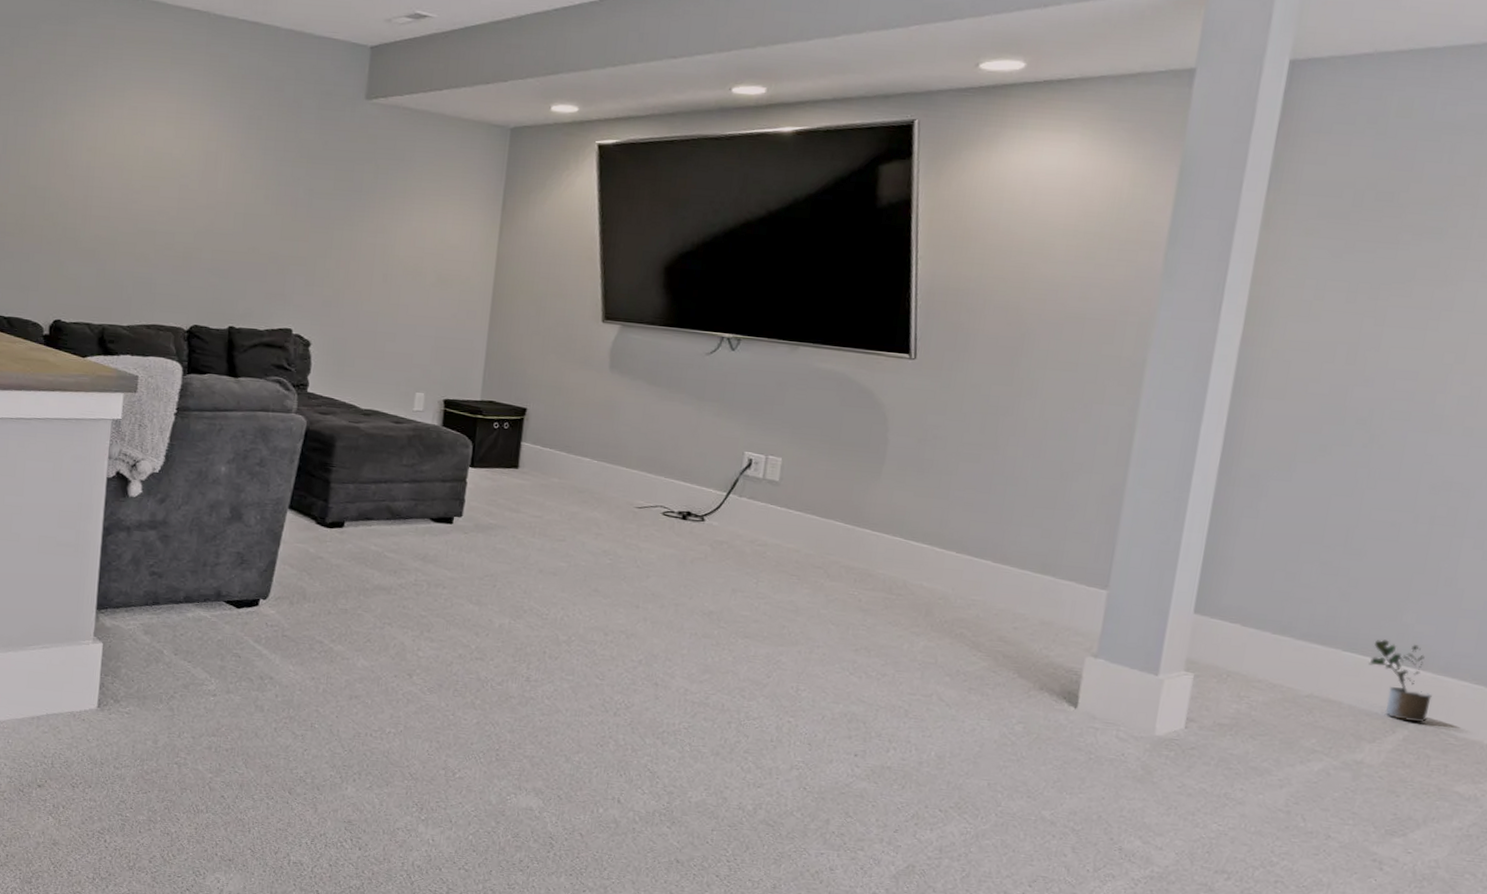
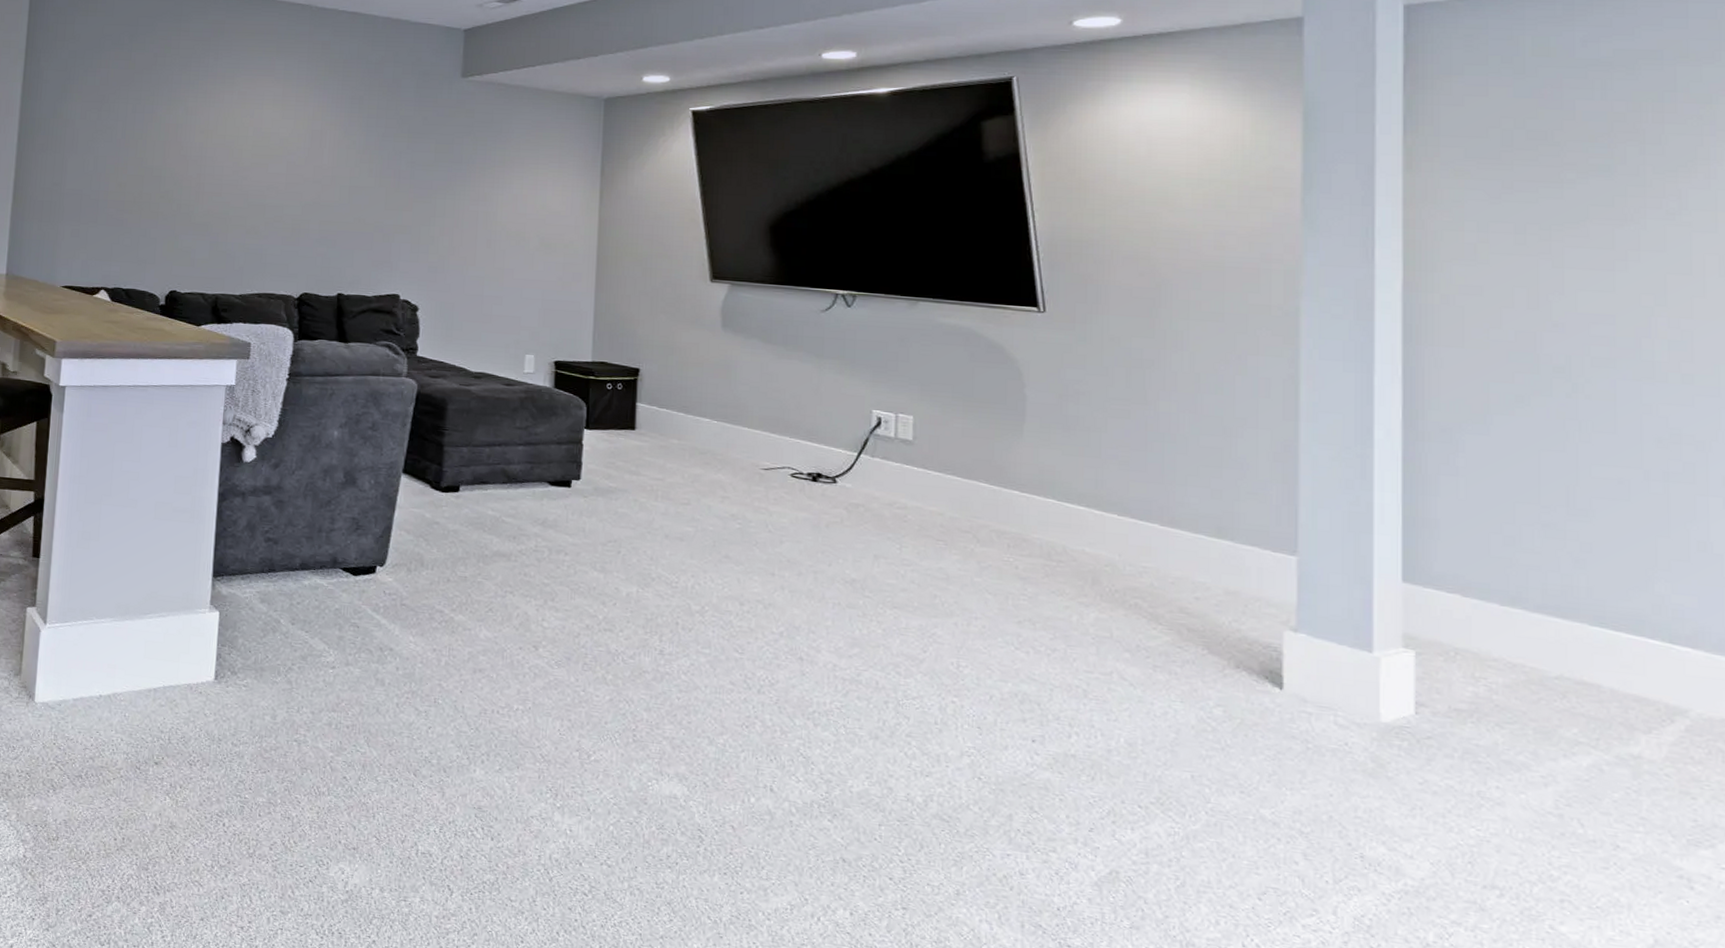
potted plant: present [1368,639,1432,723] -> none [1624,612,1711,711]

